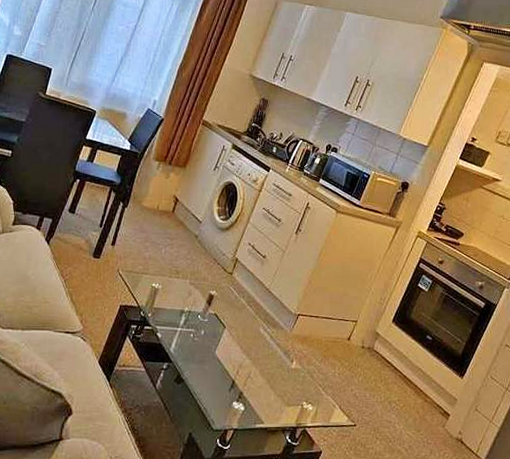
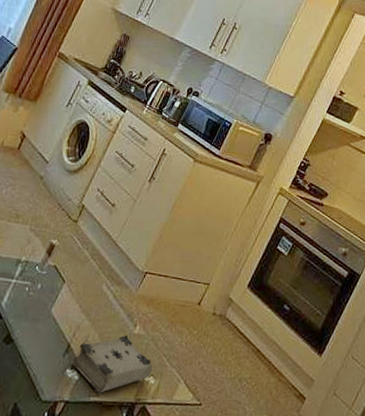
book: none [236,369,310,420] -> present [71,334,152,393]

